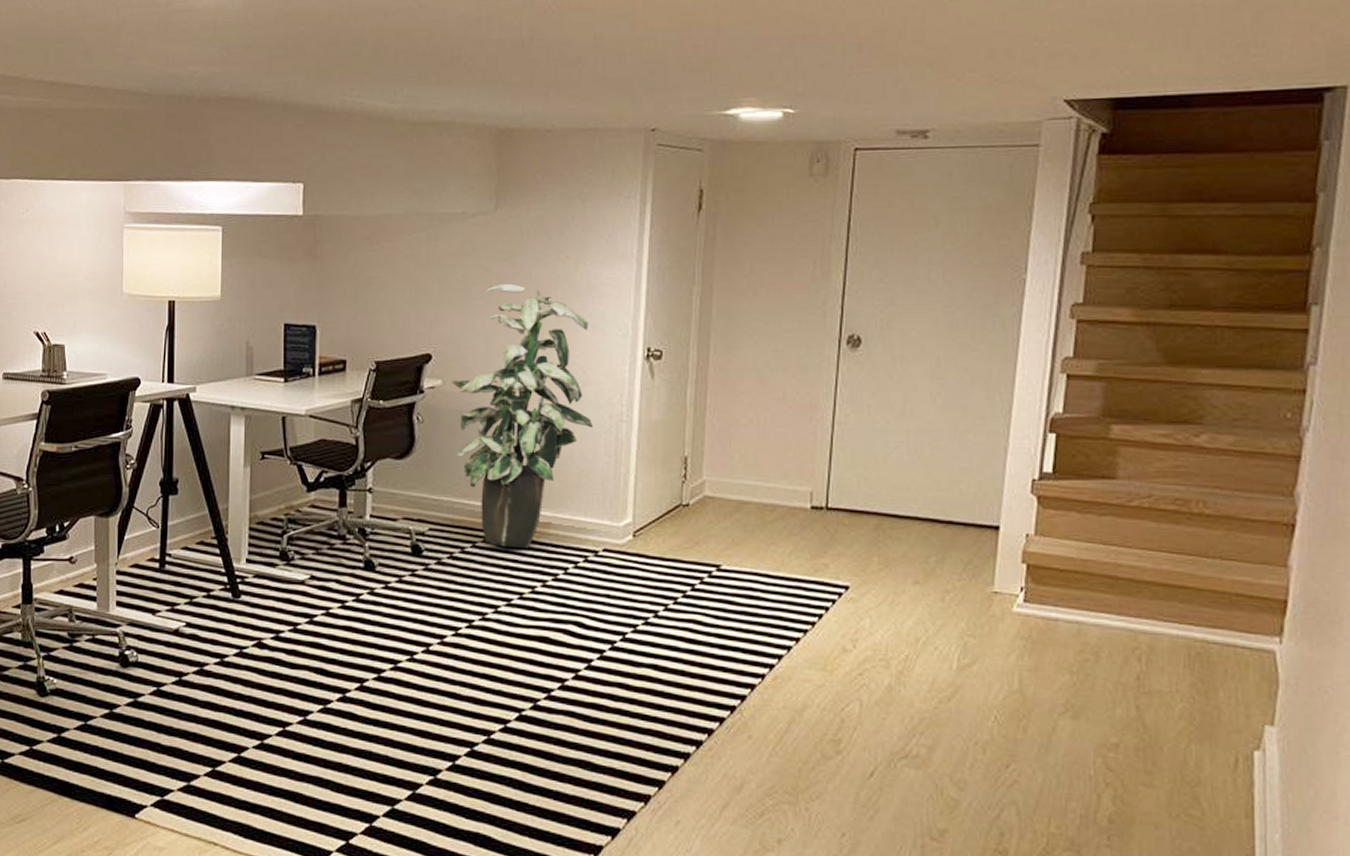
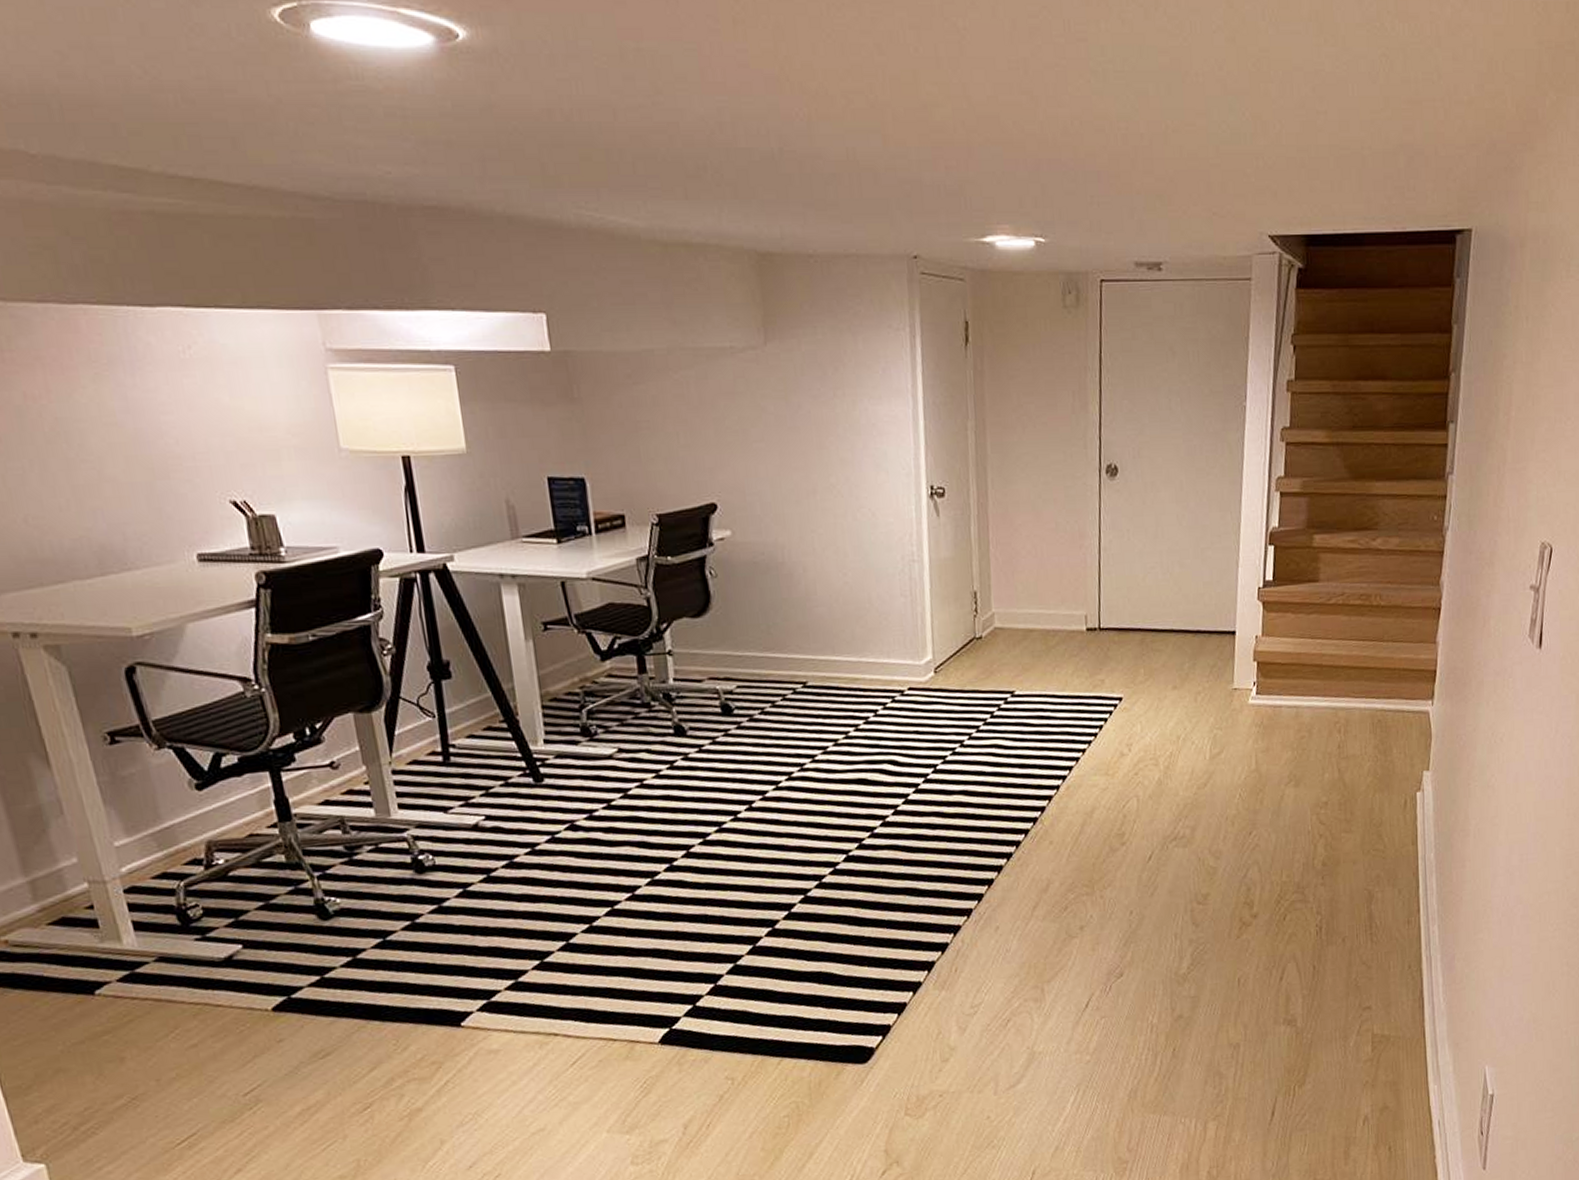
indoor plant: present [451,283,594,548] -> none [741,423,888,697]

